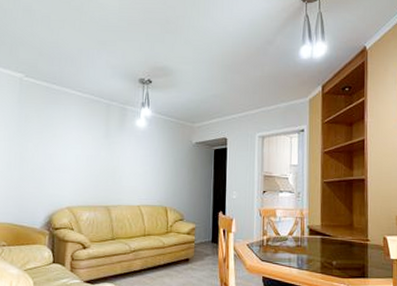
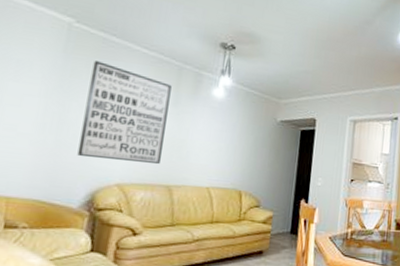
wall art: none [36,107,102,188] -> present [77,61,172,164]

